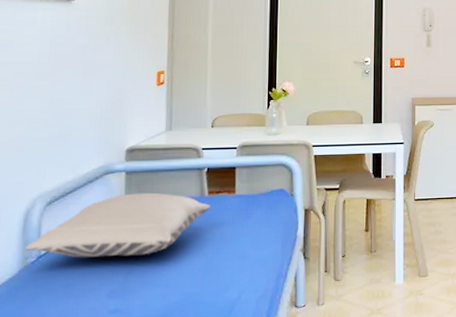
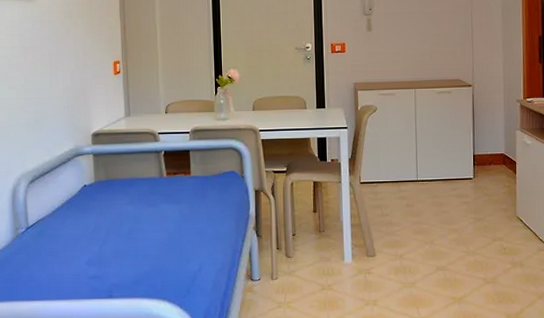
pillow: present [25,192,211,258] -> none [16,173,170,230]

